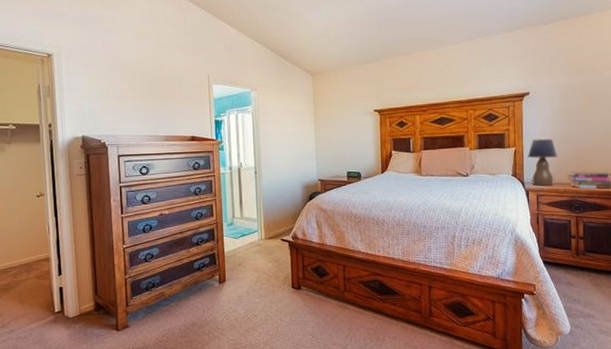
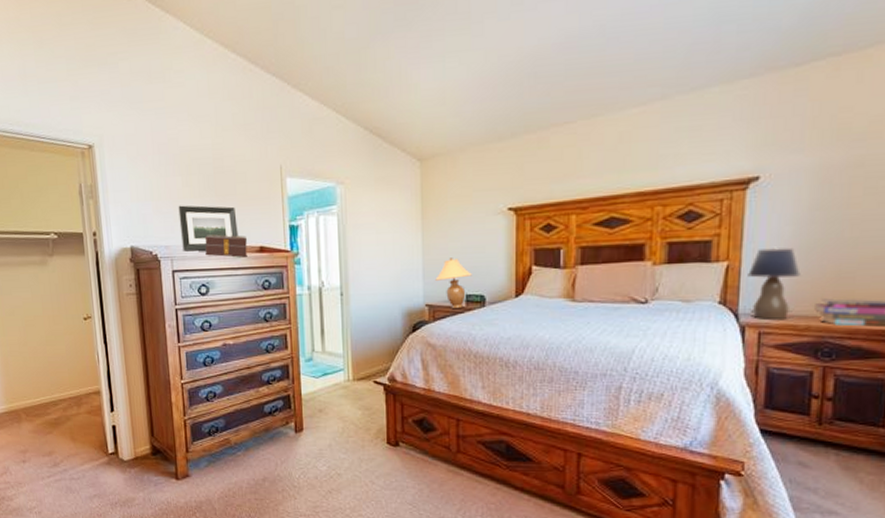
picture frame: none [124,103,174,140] -> present [178,205,238,252]
jewelry box: none [146,126,181,145] -> present [205,234,248,257]
table lamp: none [325,145,351,183] -> present [435,258,472,310]

